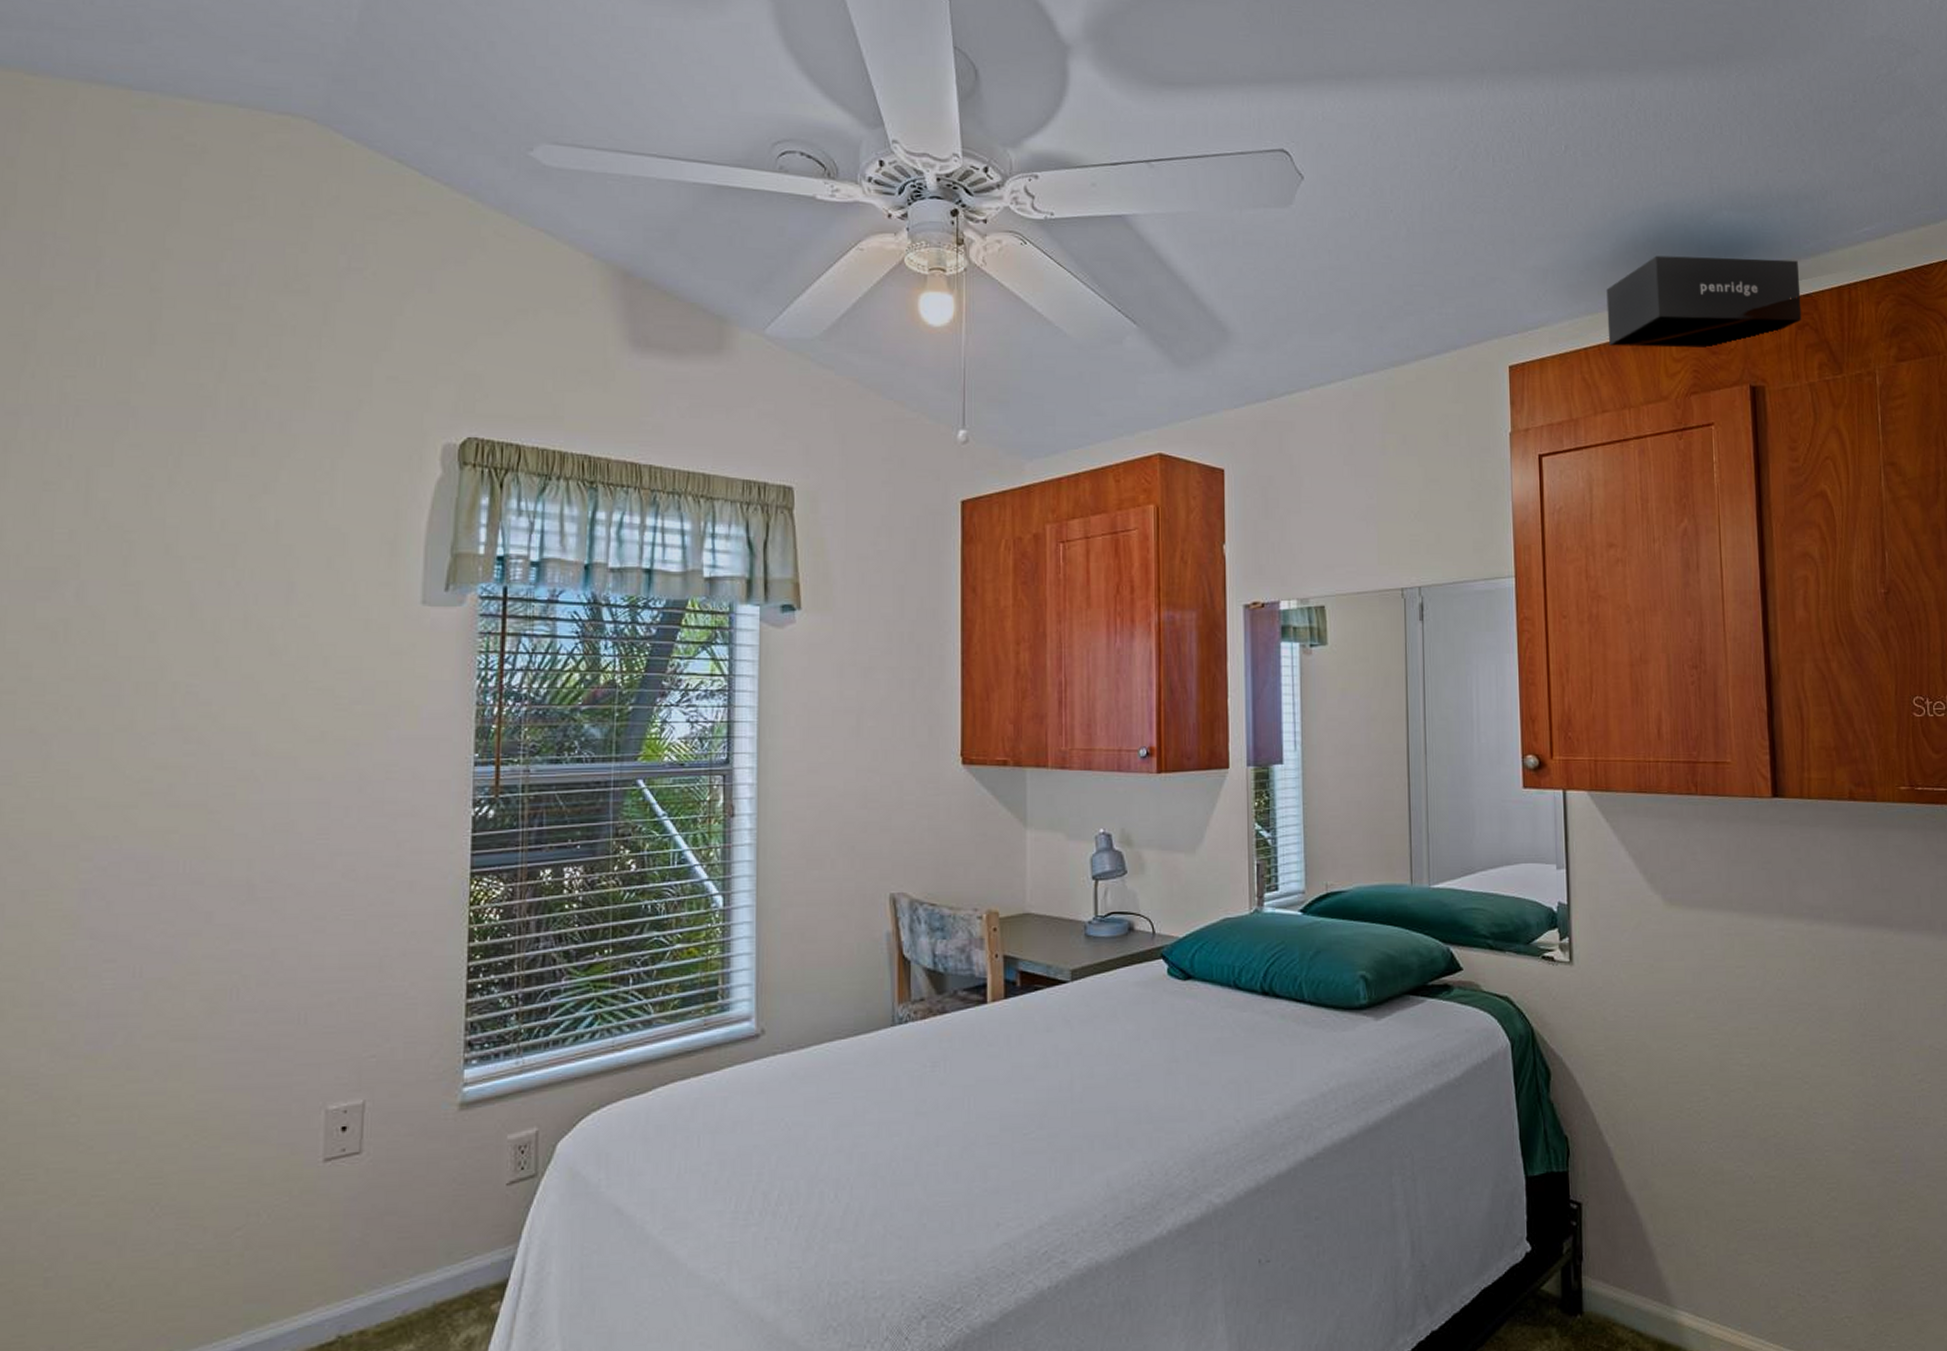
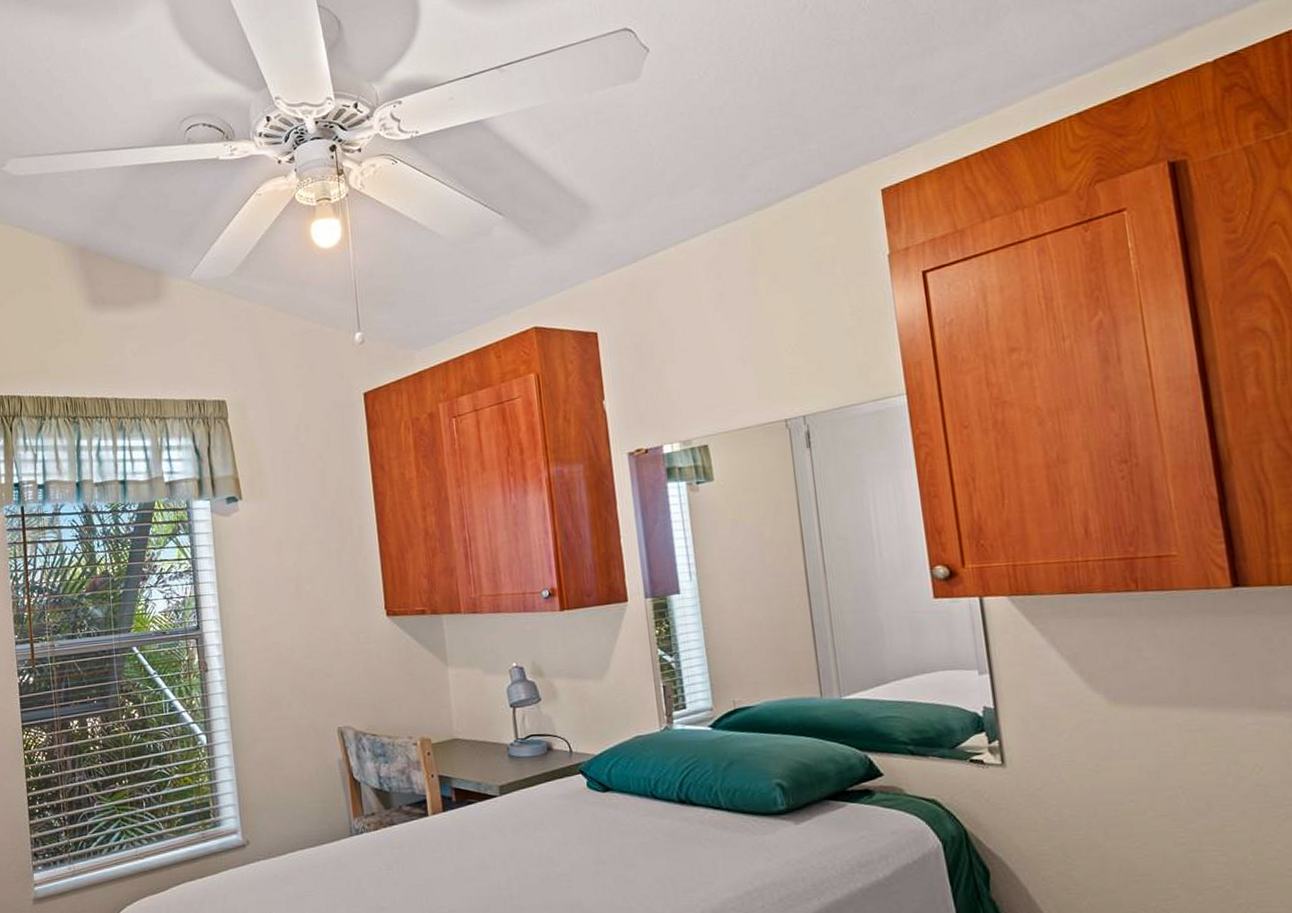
box: present [1606,255,1802,348] -> none [985,19,1229,150]

